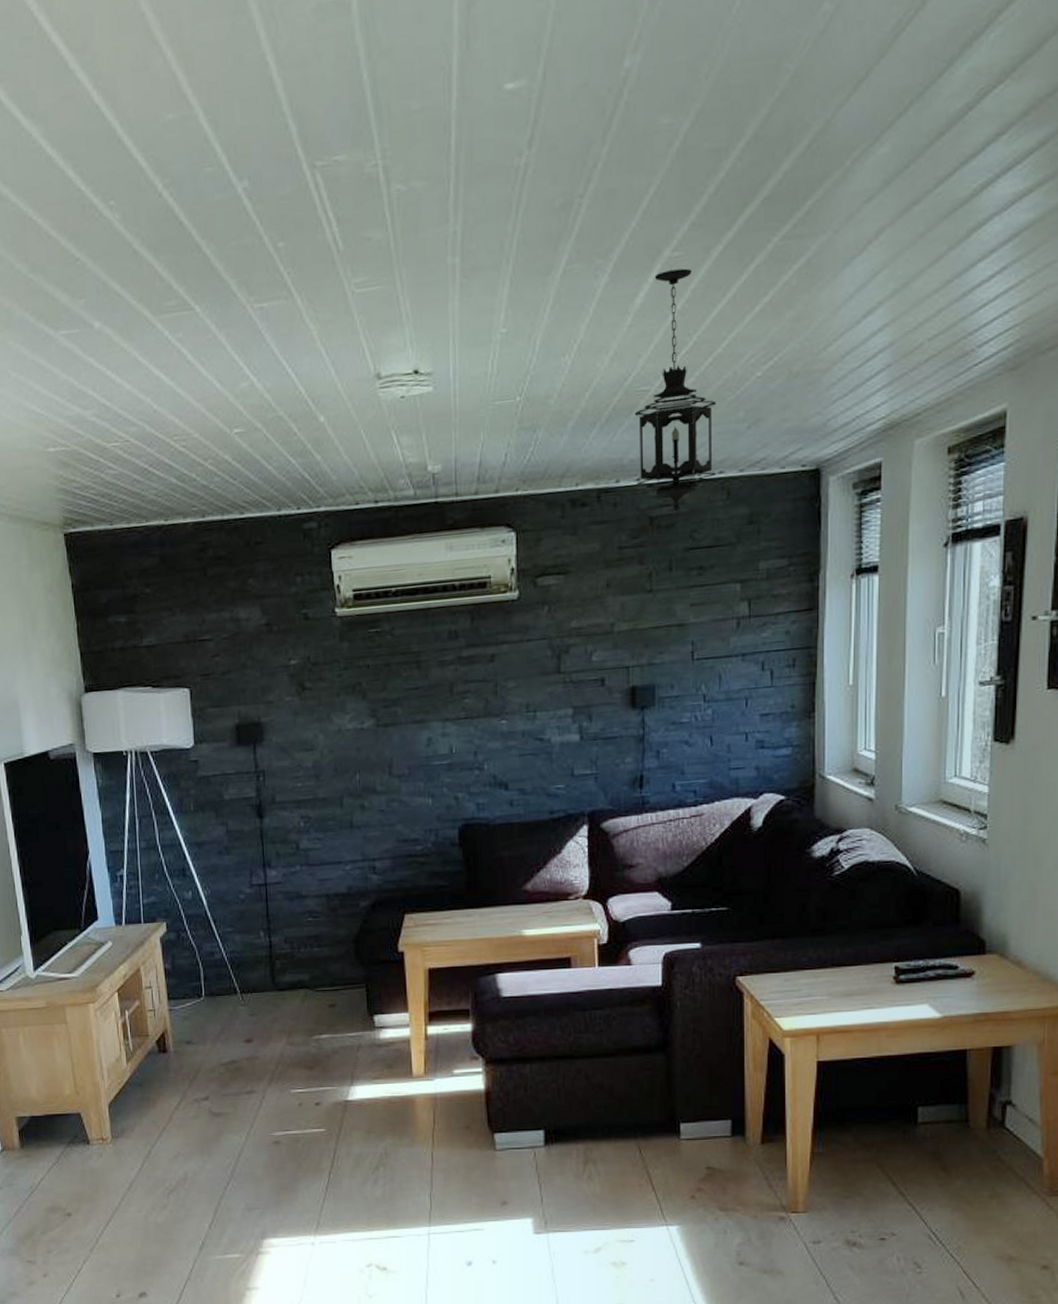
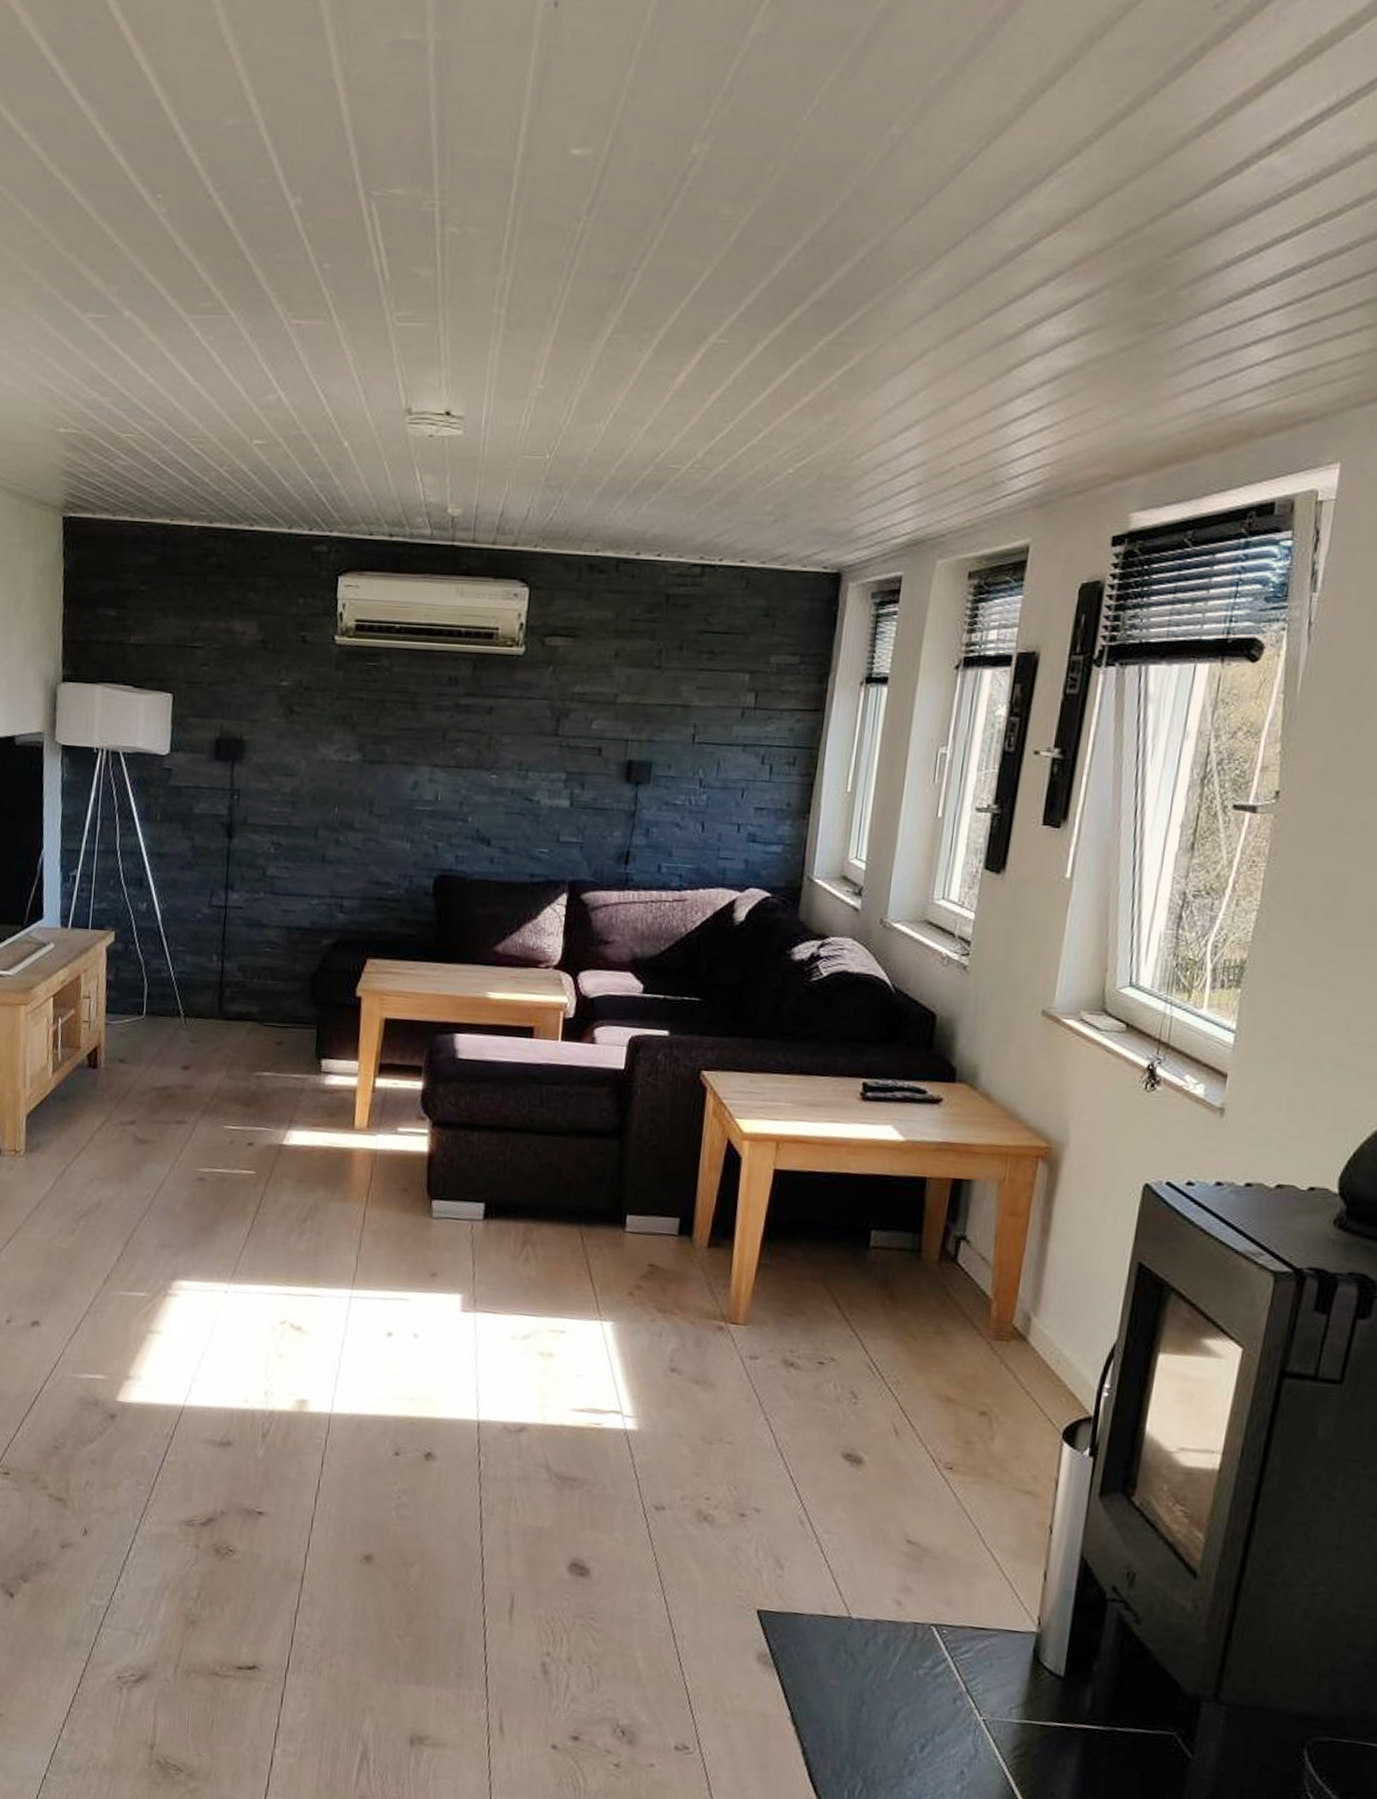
hanging lantern: present [634,268,717,512] -> none [657,354,746,593]

